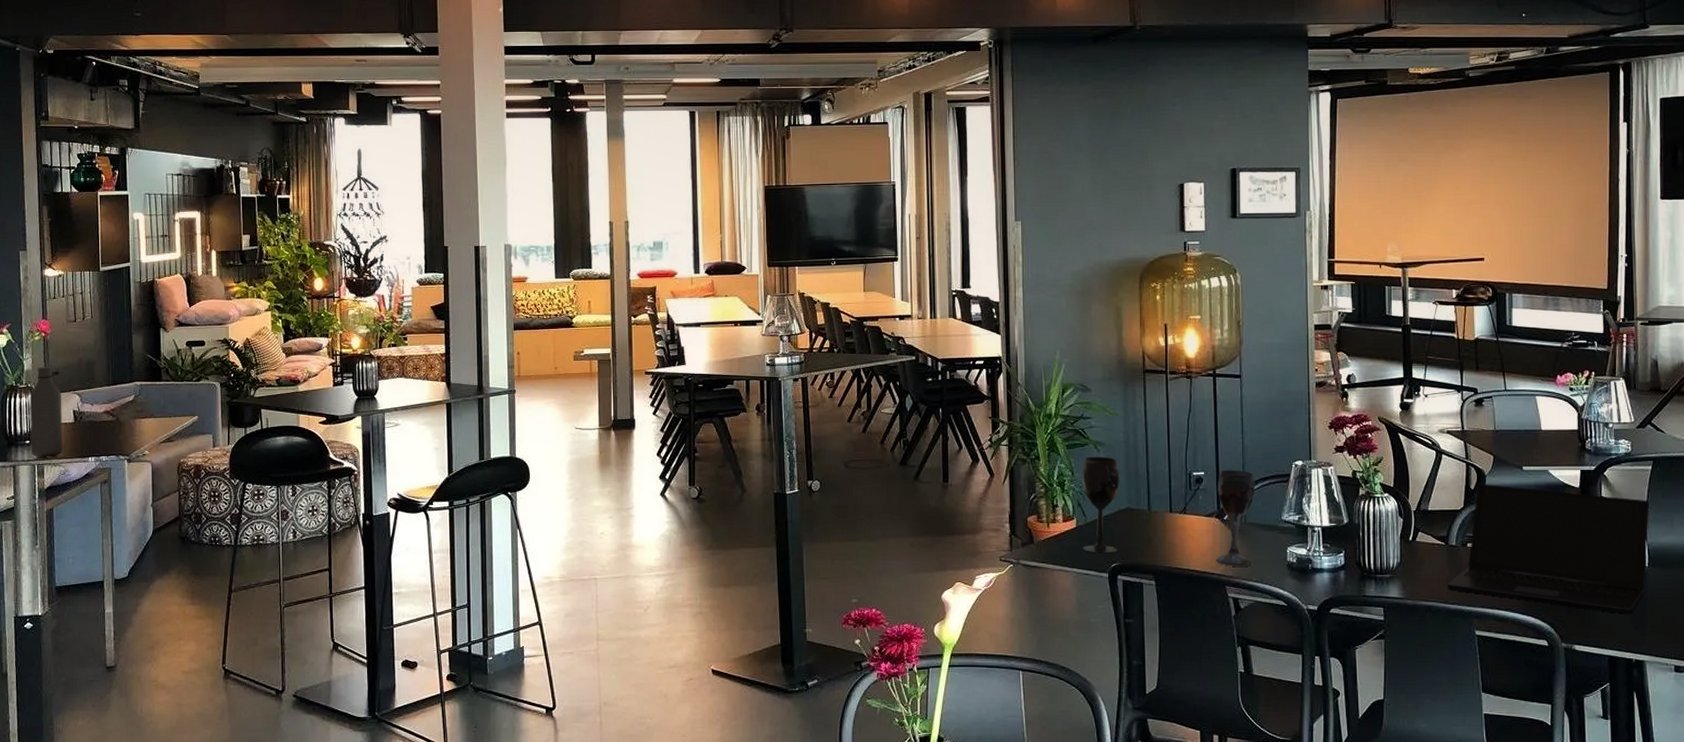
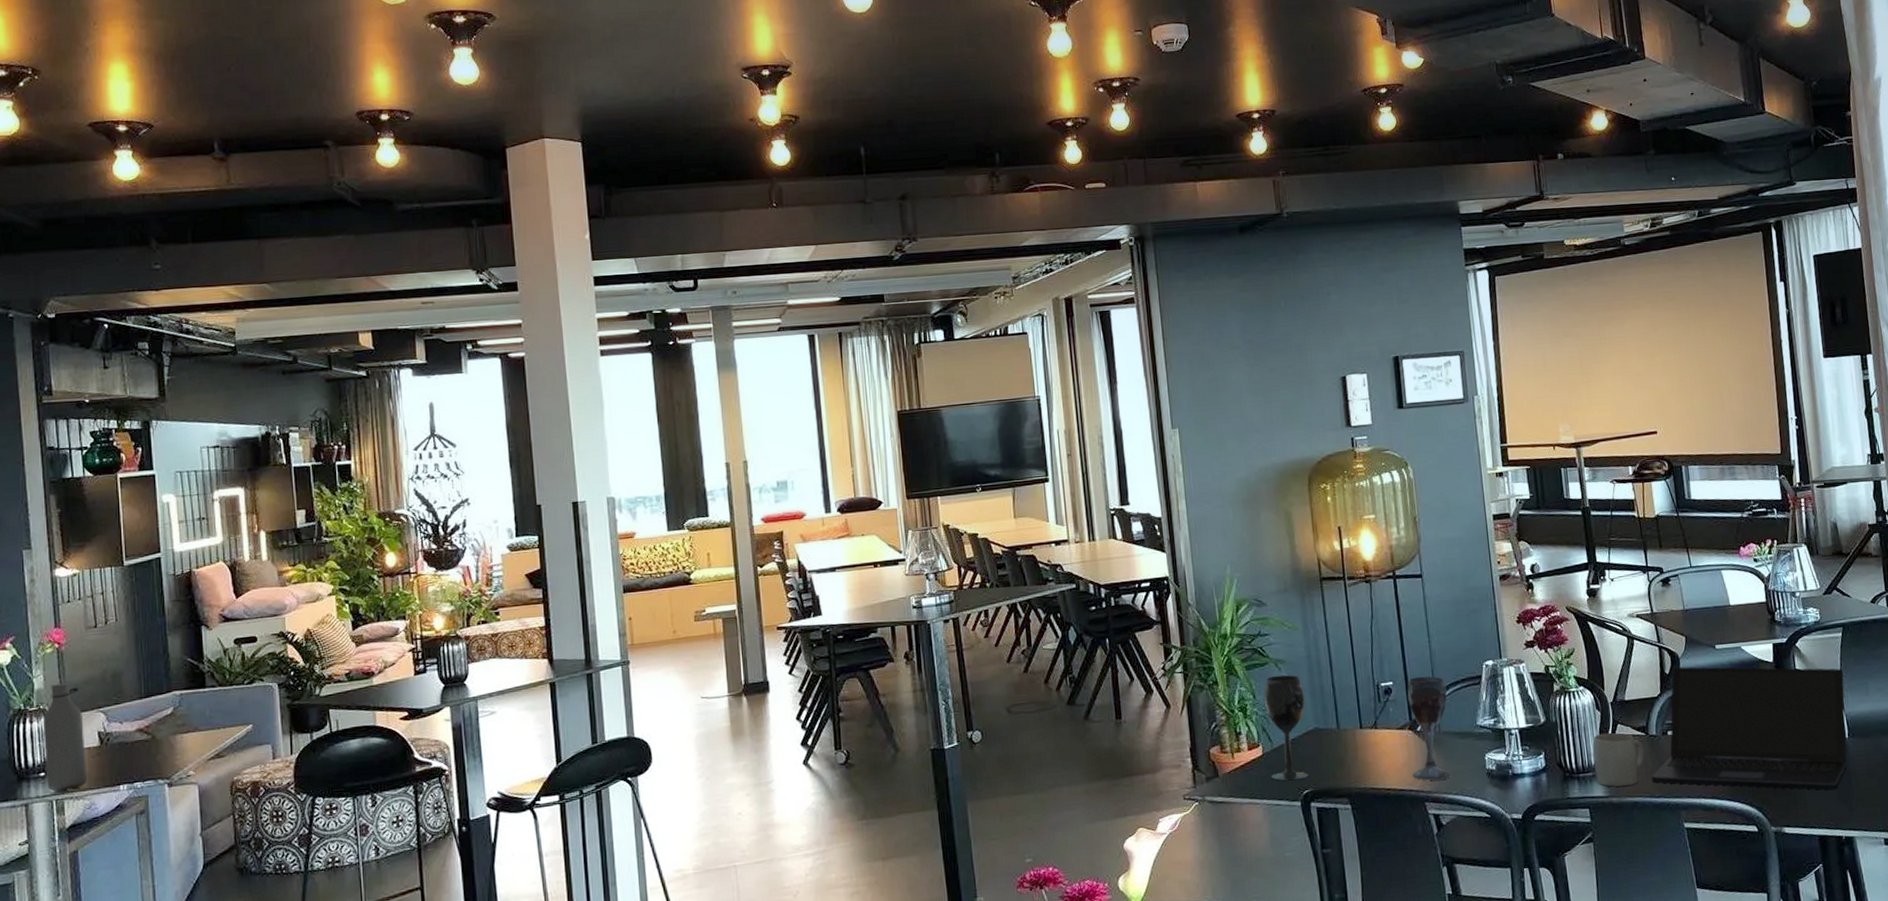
mug: none [1391,539,1442,590] -> present [1592,733,1644,787]

